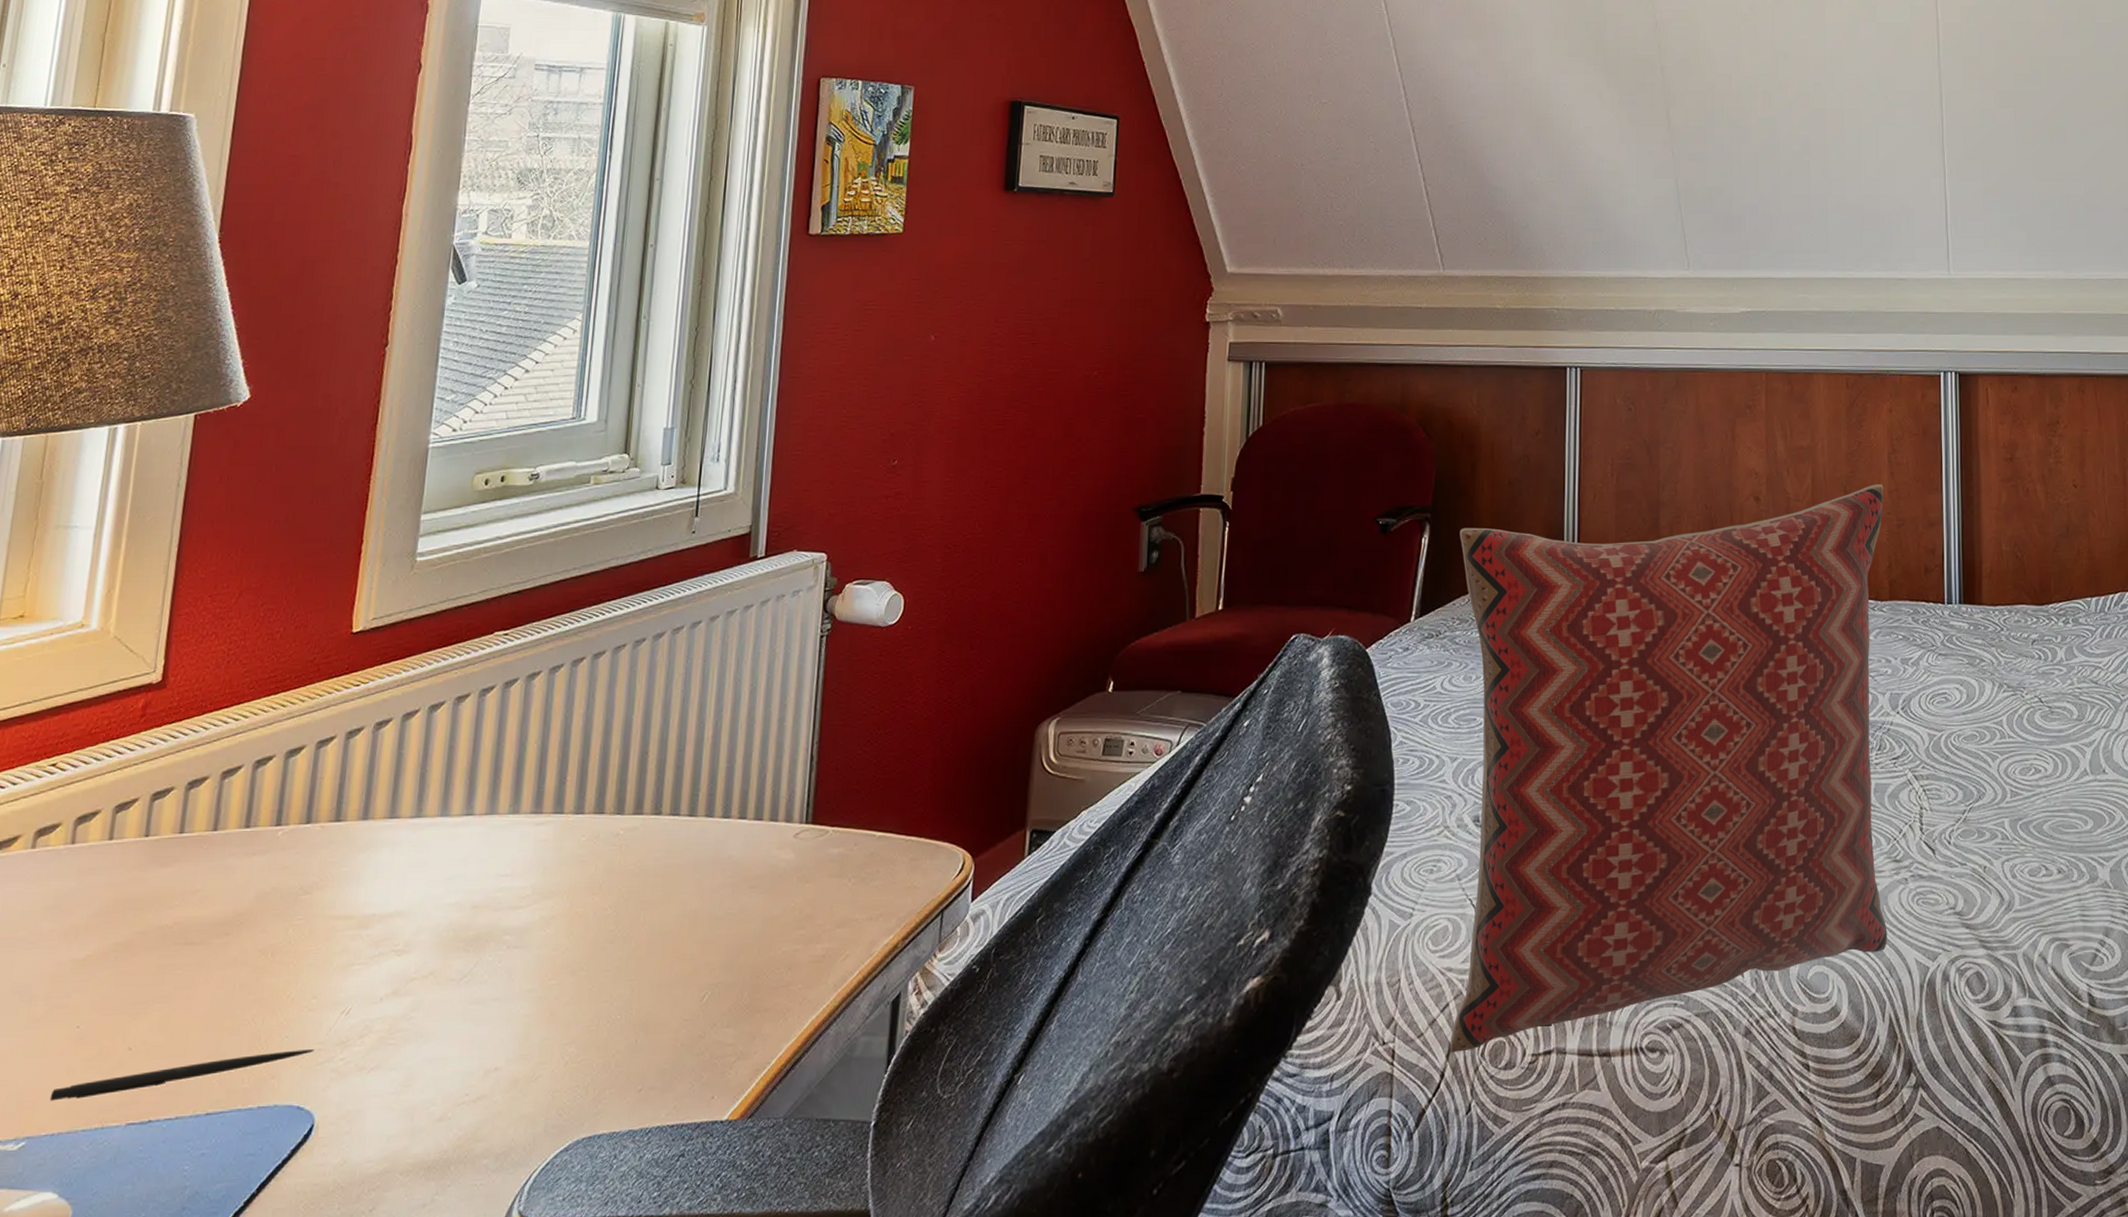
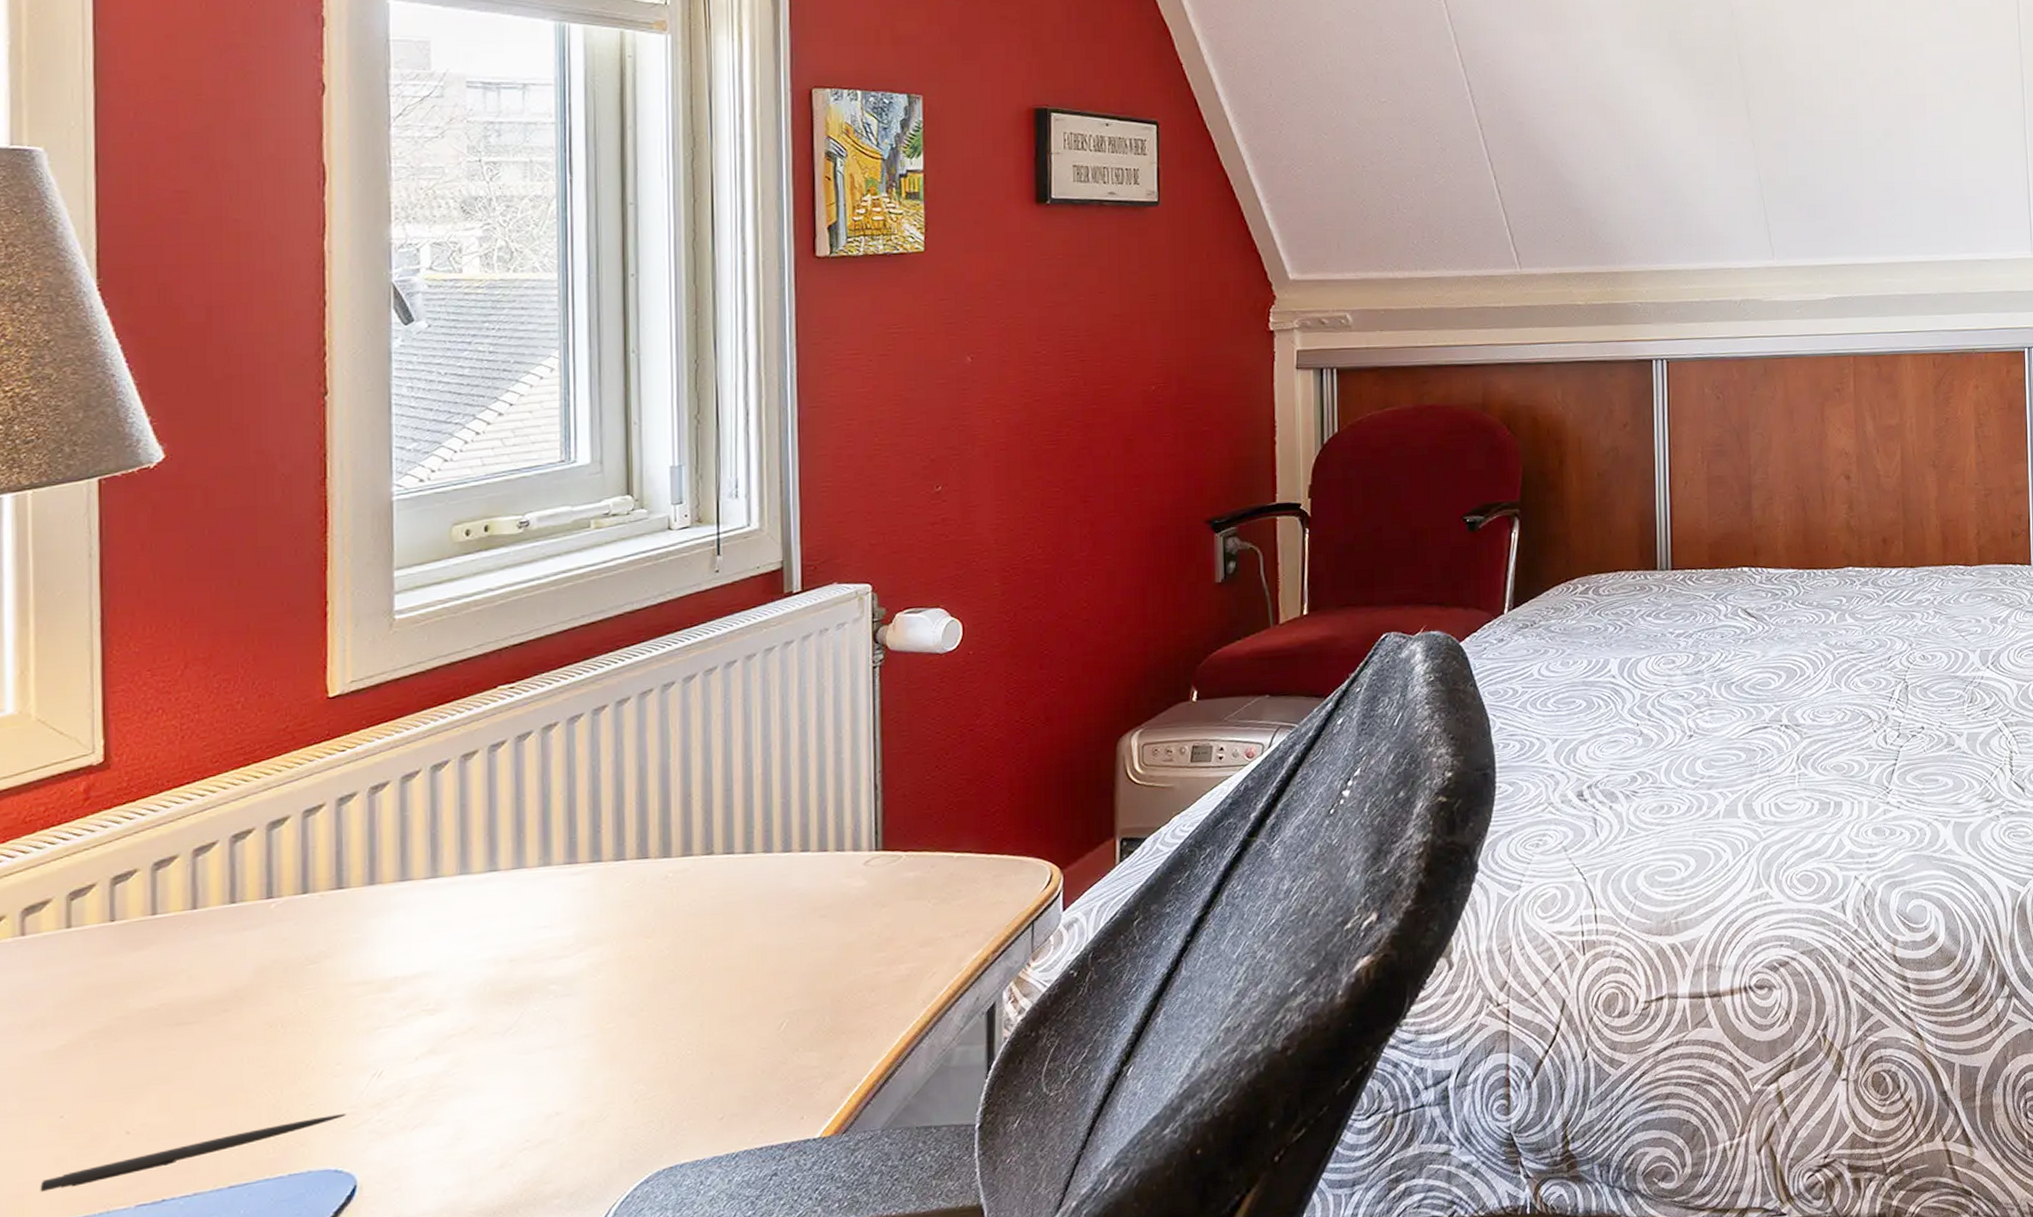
pillow: present [1450,483,1888,1053] -> none [1550,456,1981,1008]

